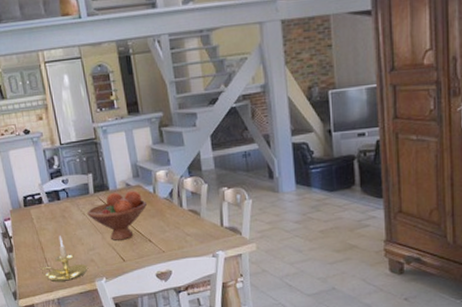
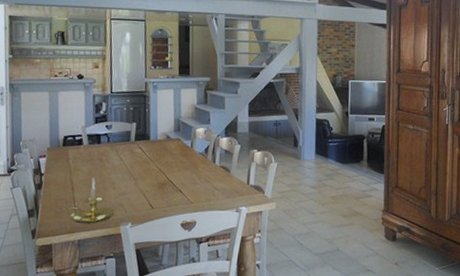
fruit bowl: present [87,191,147,241] -> none [124,142,183,188]

